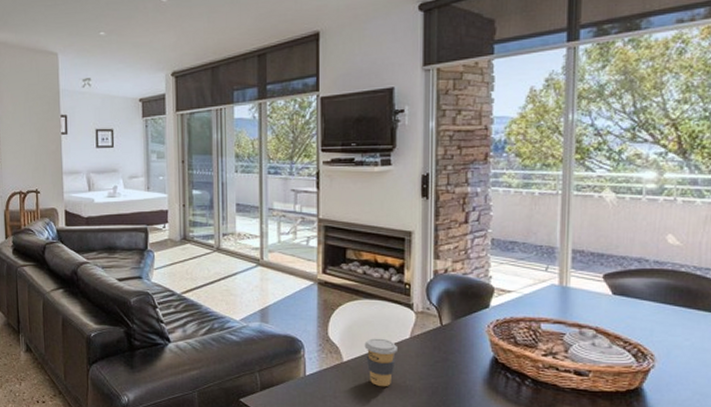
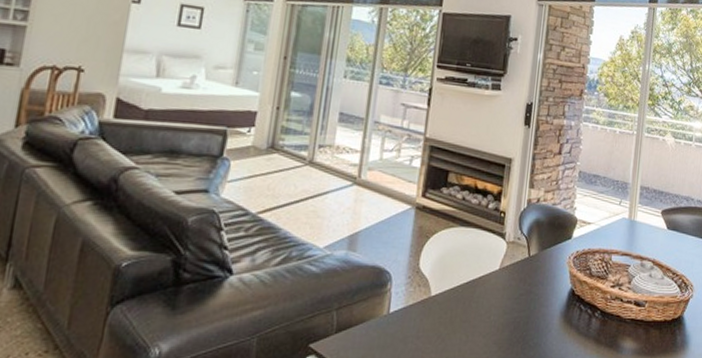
coffee cup: present [364,338,397,387] -> none [454,269,486,324]

